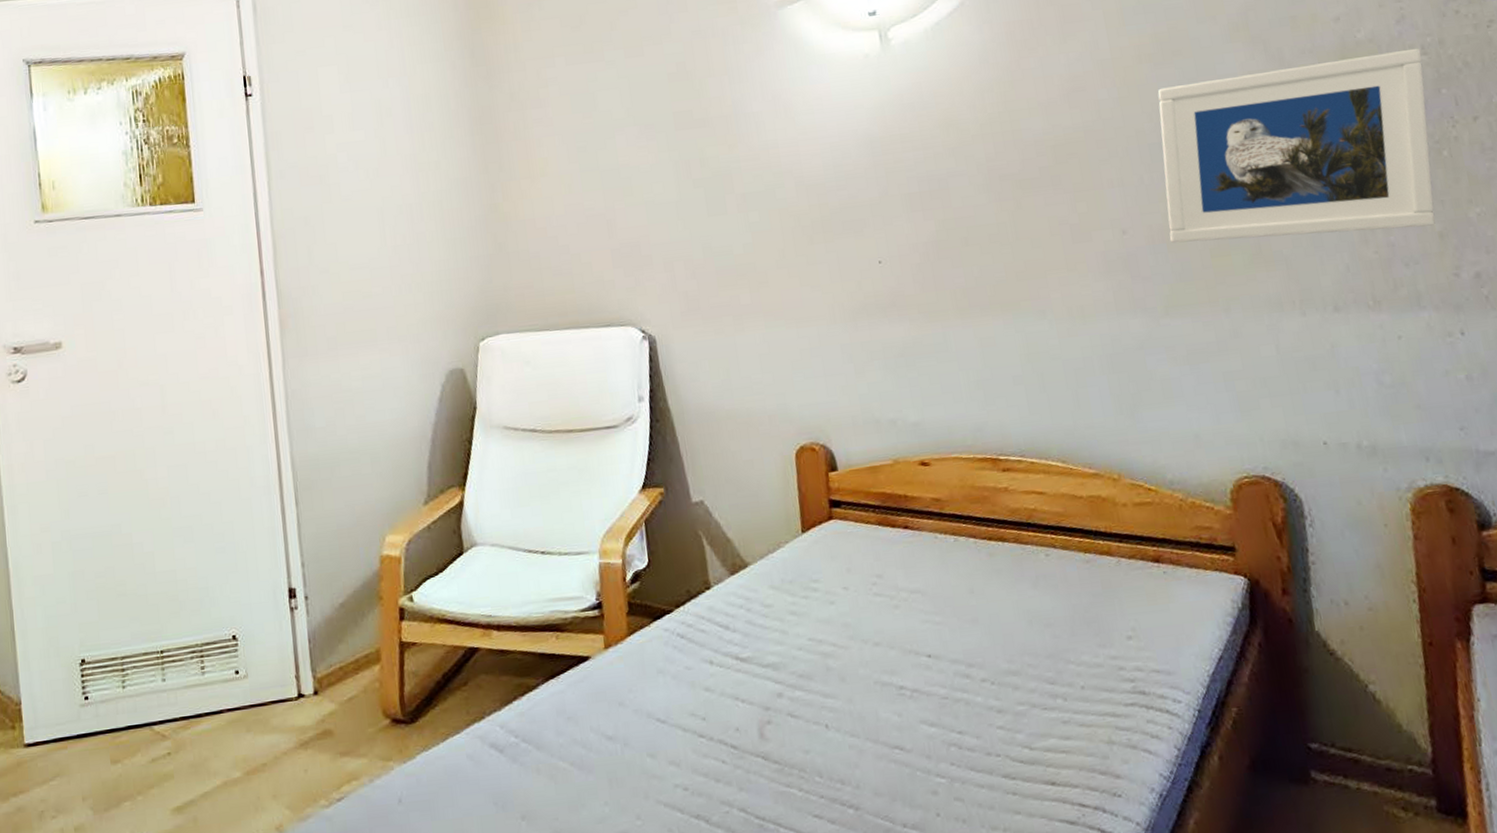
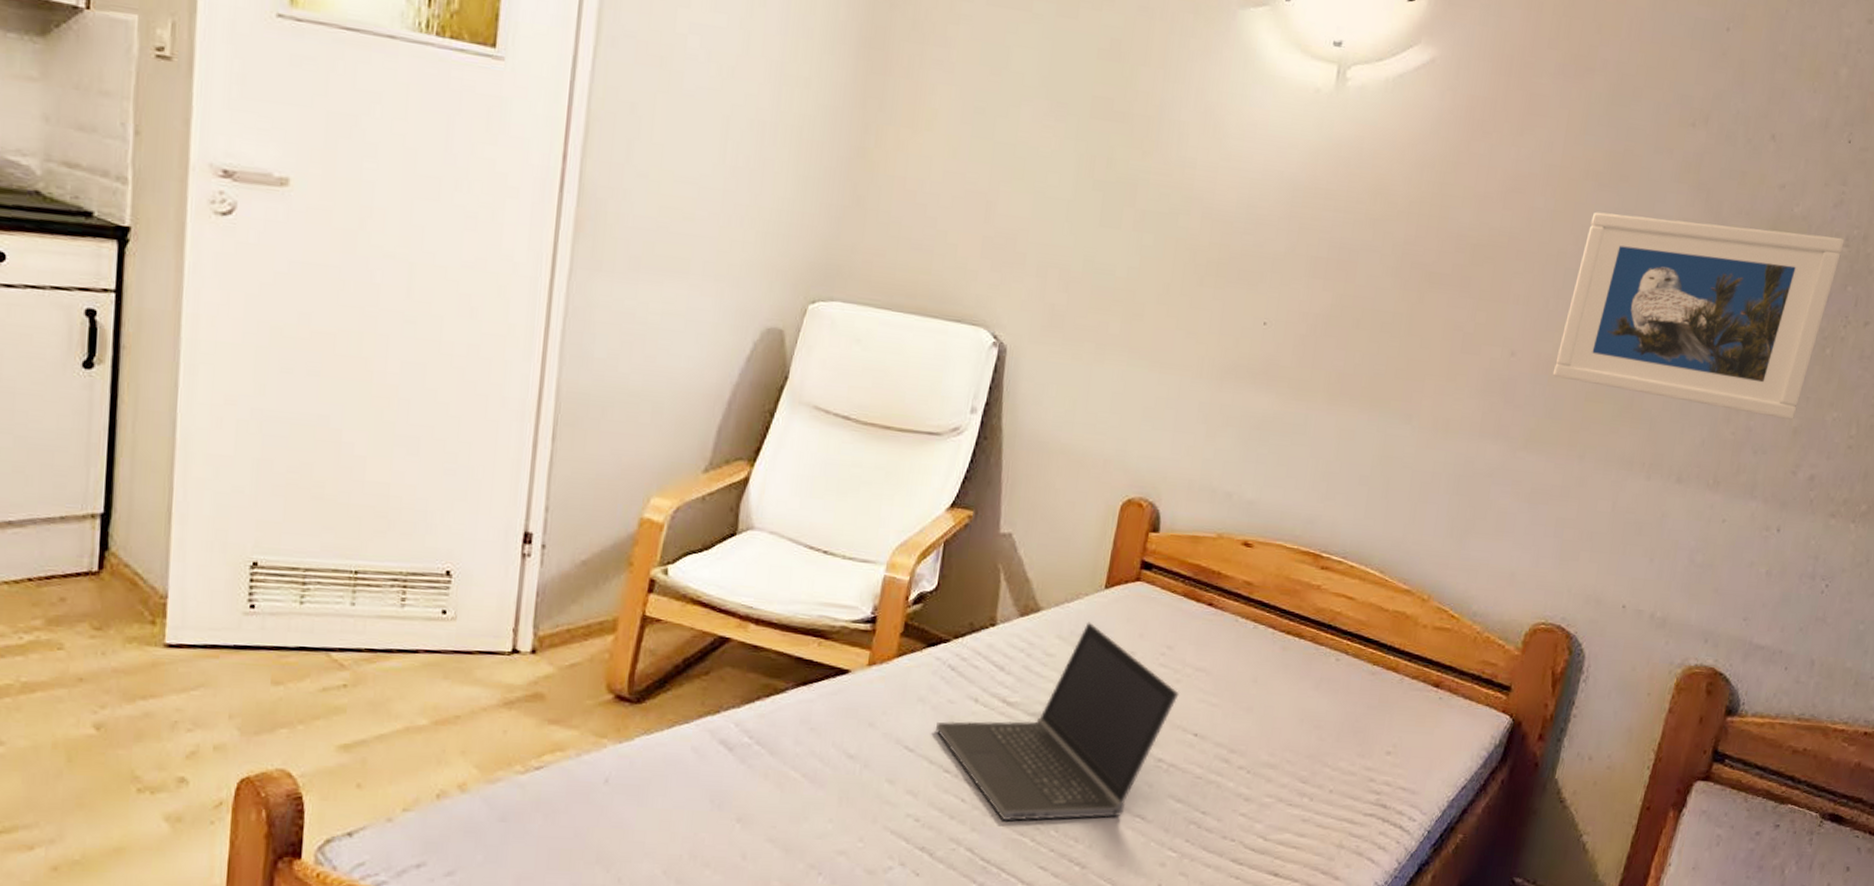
laptop computer: none [680,567,902,775] -> present [936,622,1179,821]

